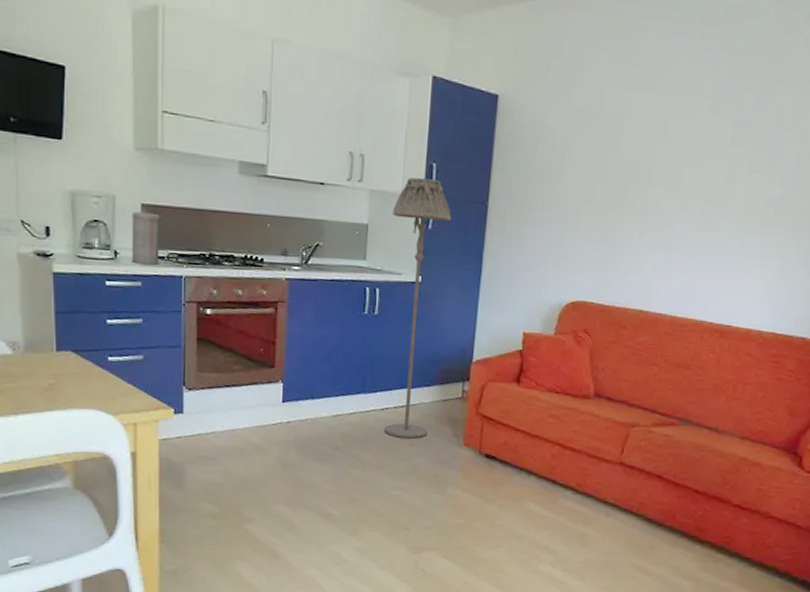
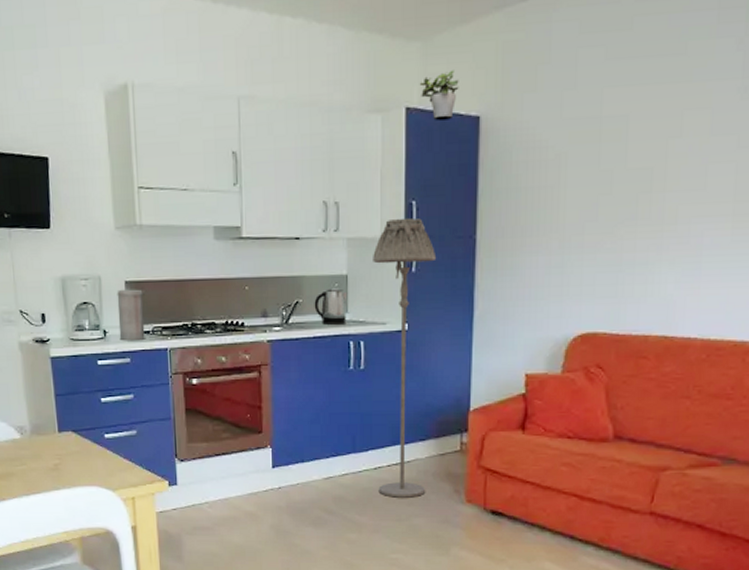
kettle: none [334,235,367,272] -> present [314,288,348,326]
potted plant: none [446,48,482,94] -> present [419,69,459,121]

